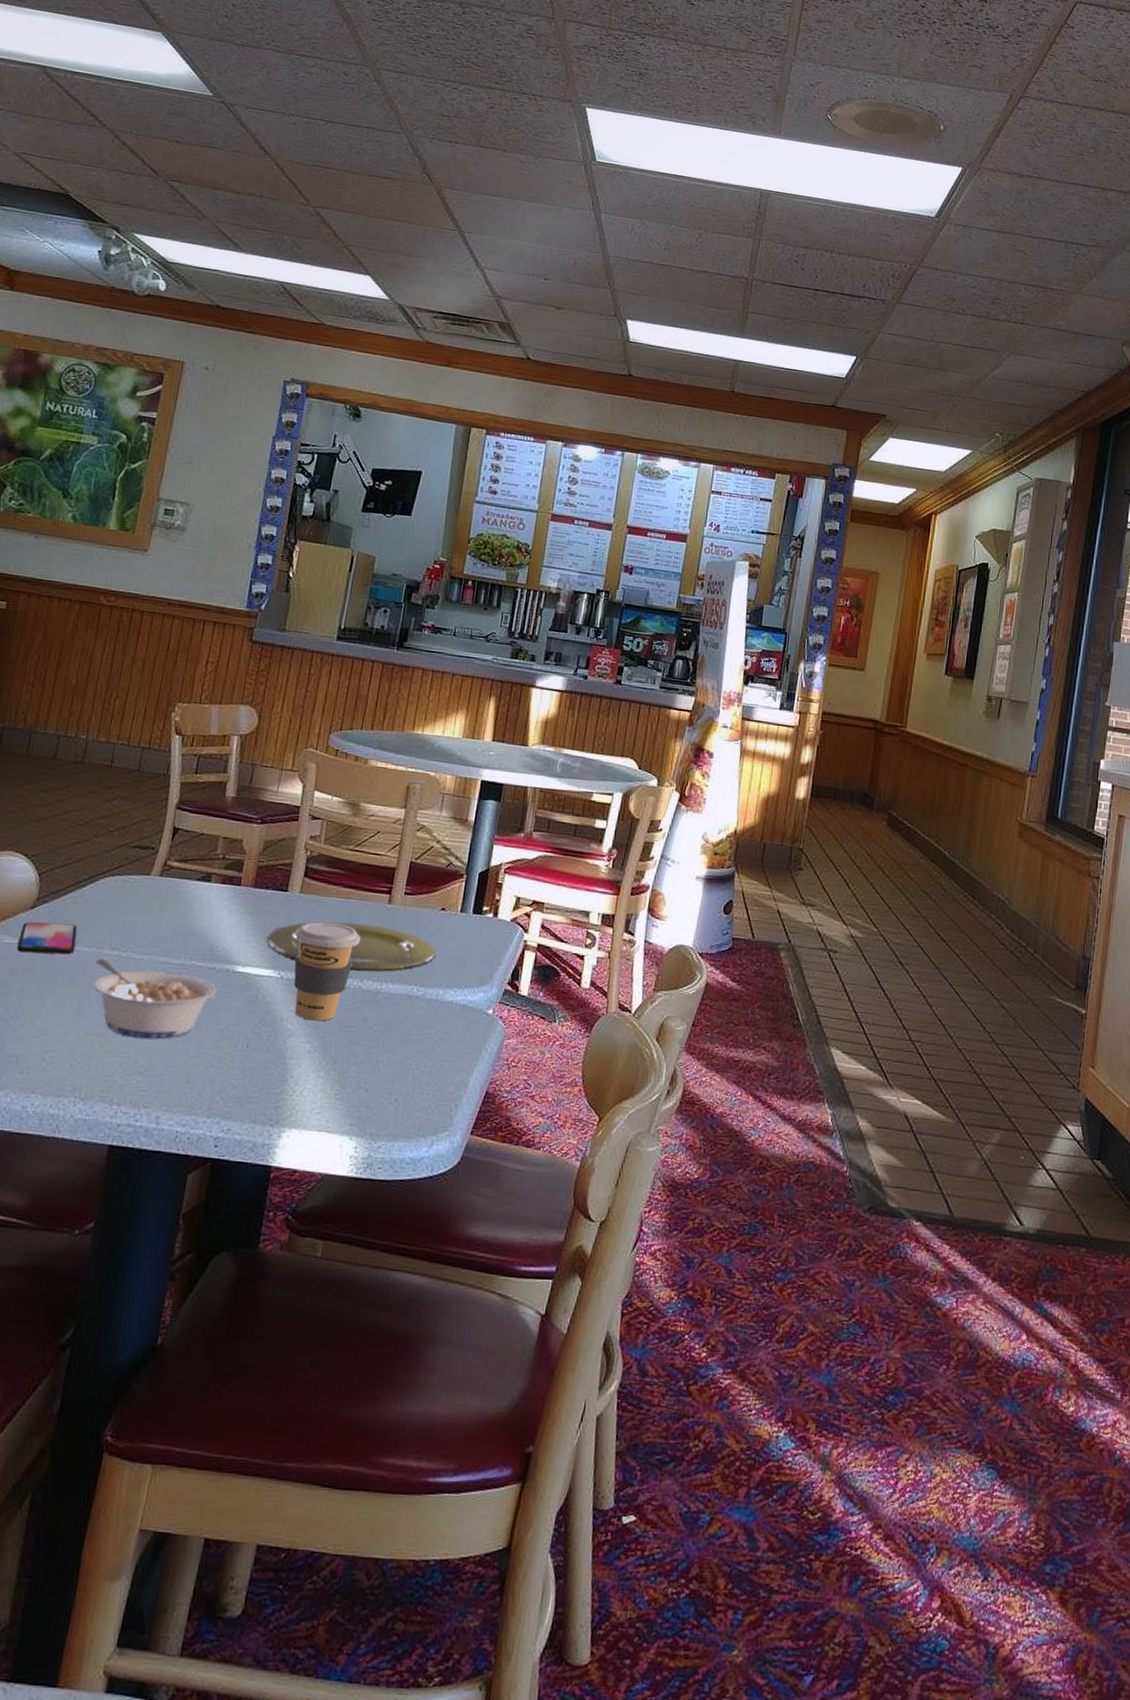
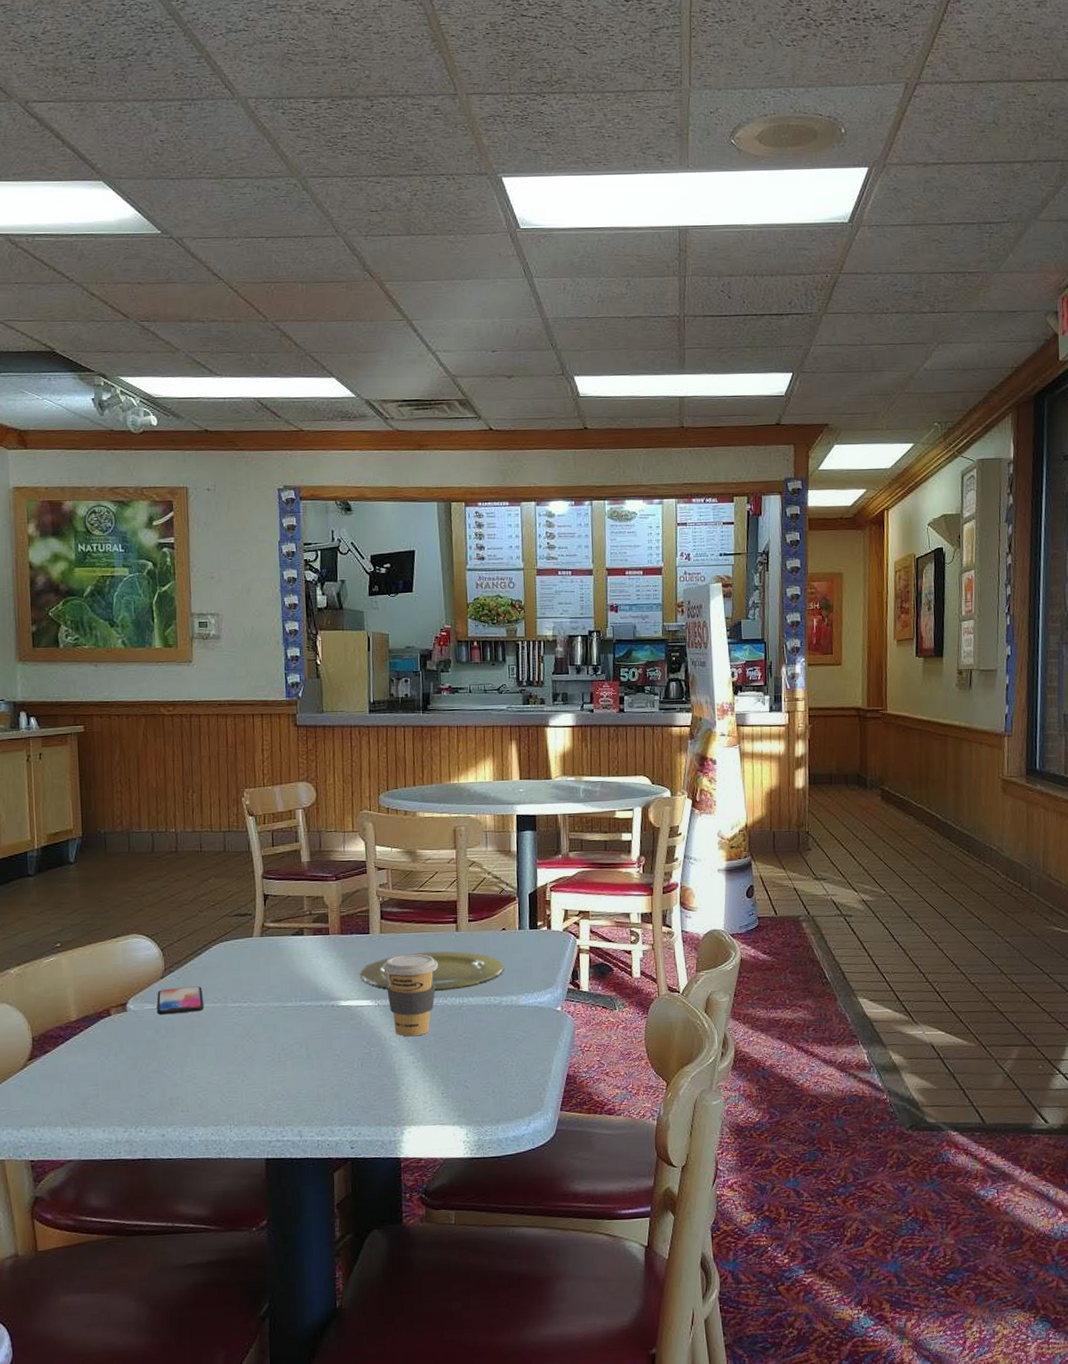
legume: present [93,958,217,1039] -> none [223,1010,328,1070]

